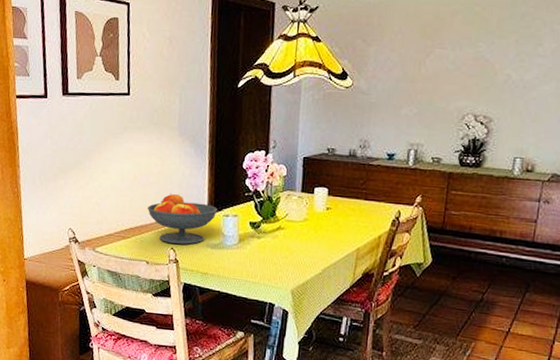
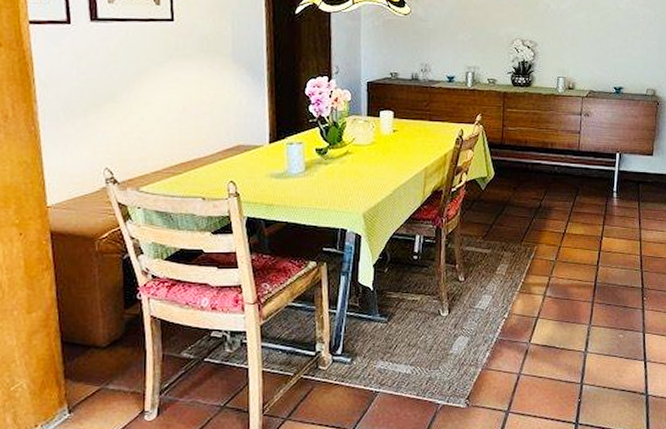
fruit bowl: present [147,193,218,245] -> none [200,123,280,177]

